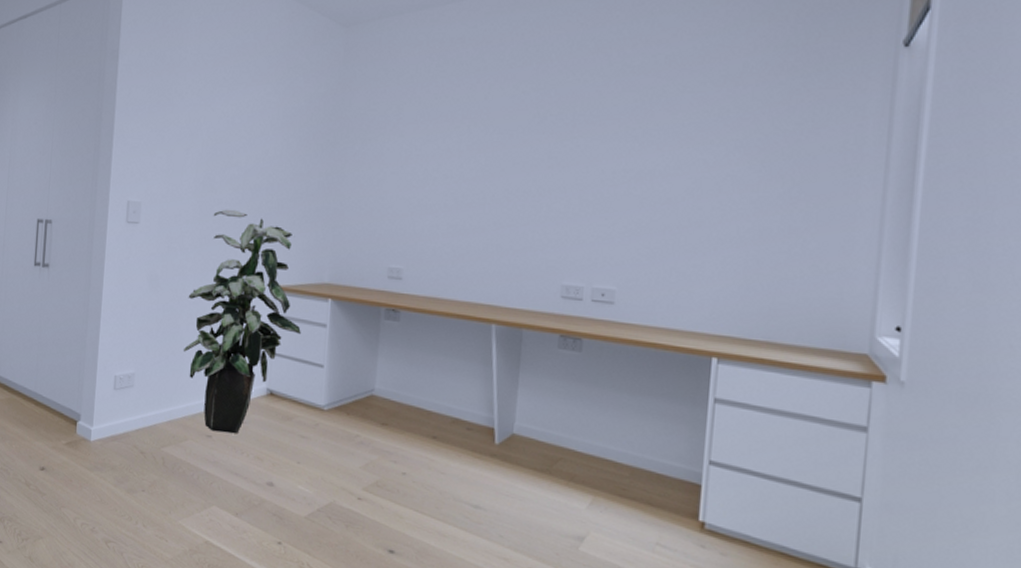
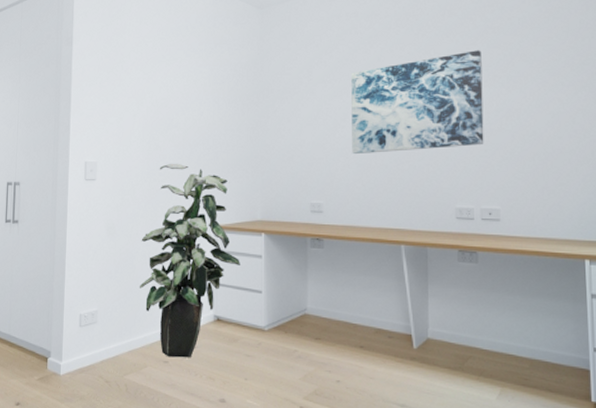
wall art: none [443,93,614,213] -> present [351,50,484,155]

